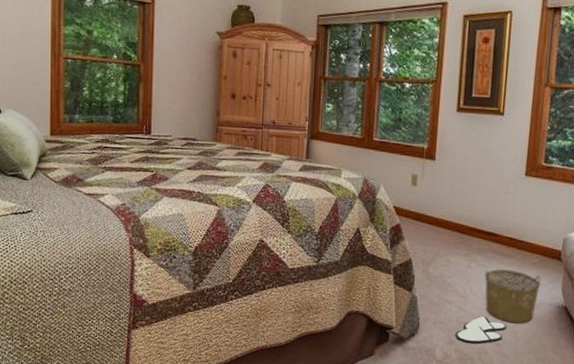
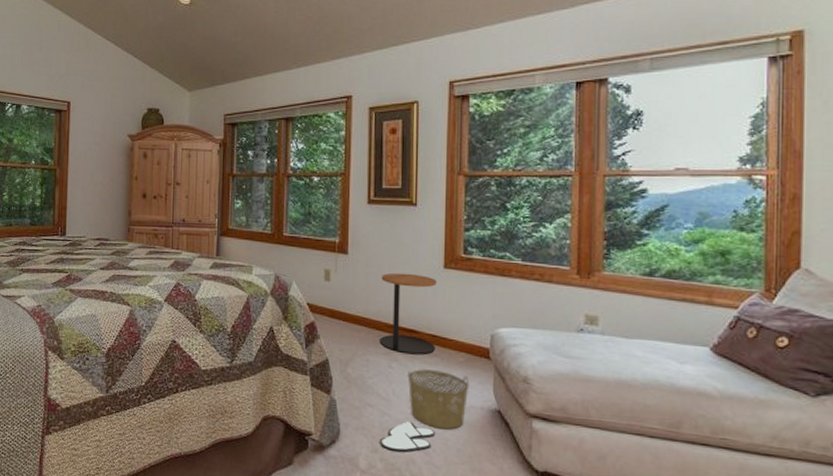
side table: none [461,179,518,257] -> present [380,273,437,355]

